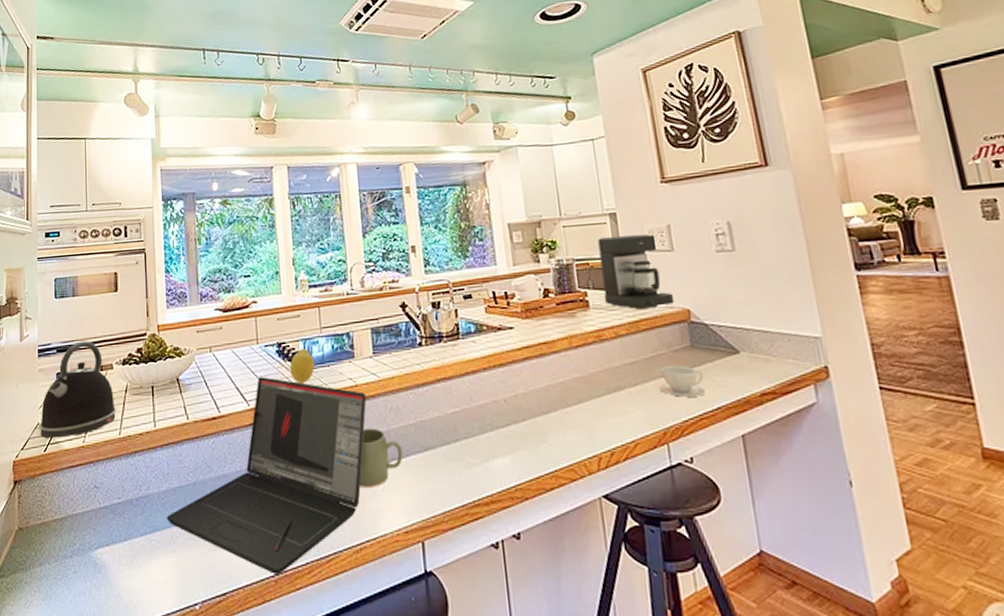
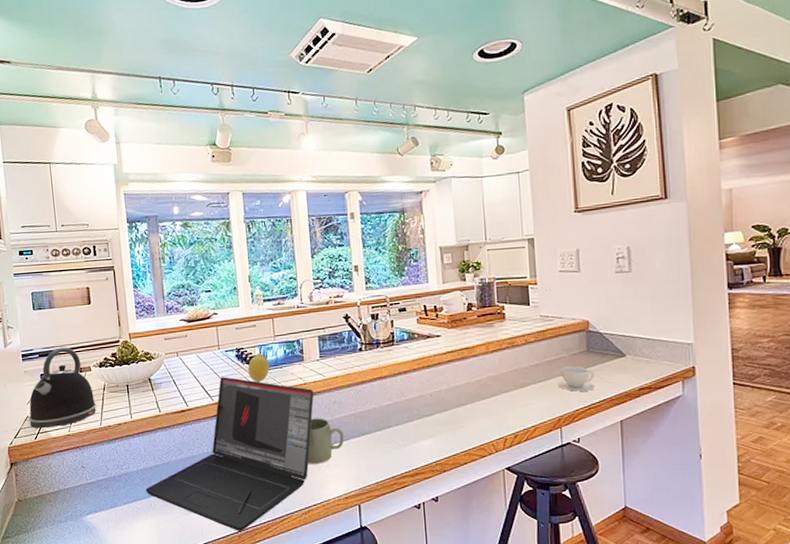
coffee maker: present [597,234,675,309] -> none [516,257,577,321]

